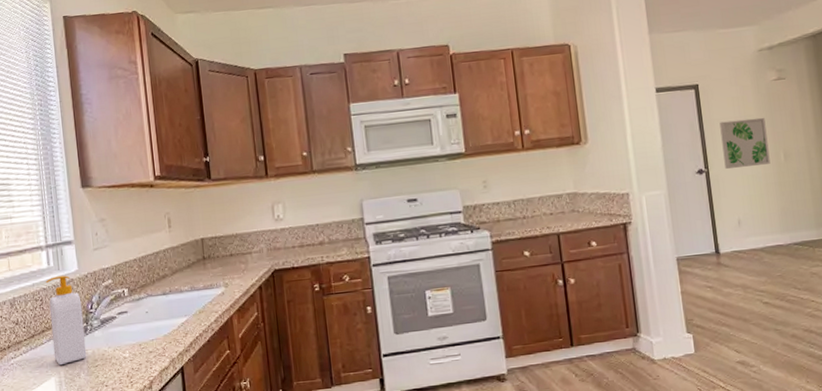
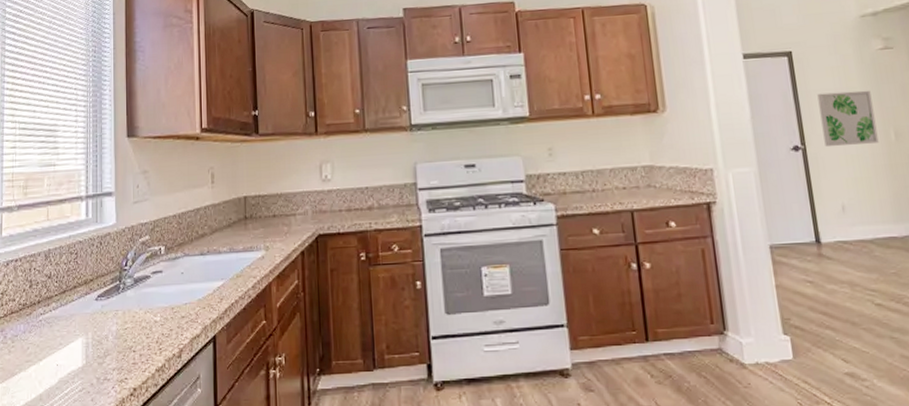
soap bottle: present [45,275,87,366] -> none [82,229,117,326]

